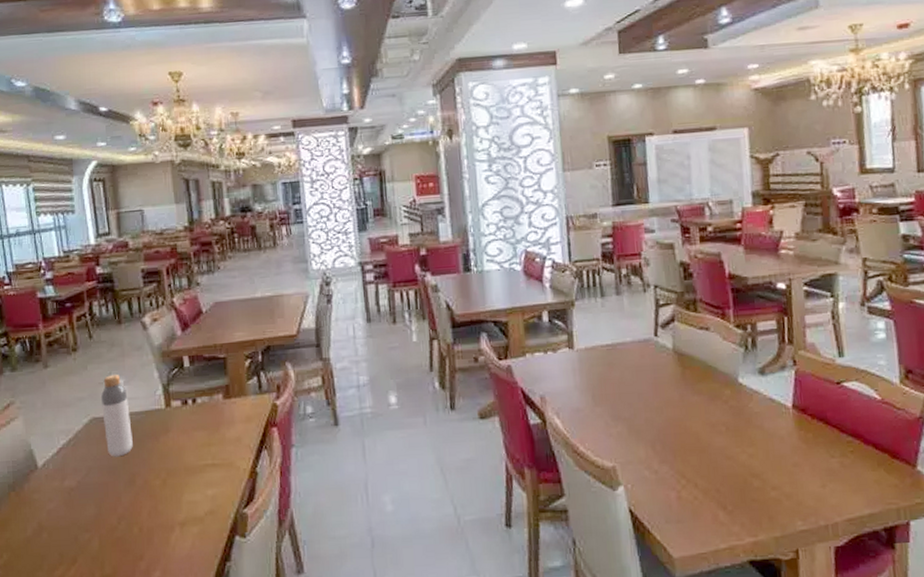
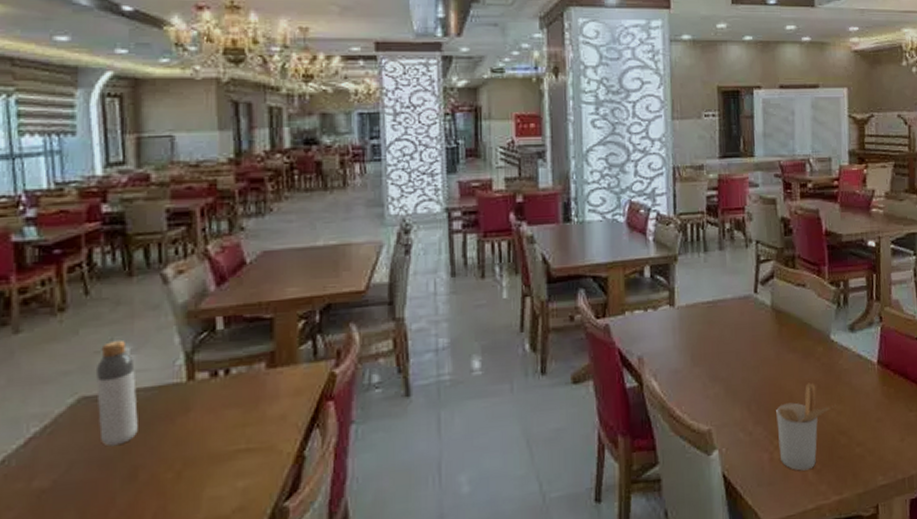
utensil holder: none [682,425,747,511] -> present [776,383,836,471]

